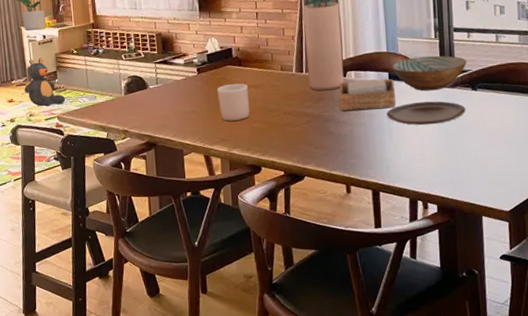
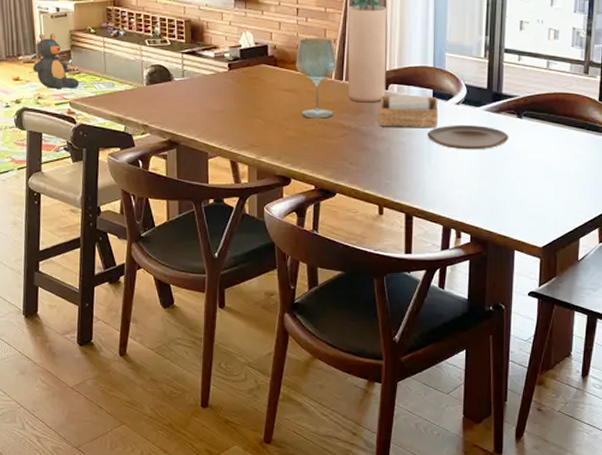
mug: present [216,83,250,121] -> none [248,84,283,126]
wine glass: none [258,36,297,110] -> present [296,38,337,119]
bowl: present [391,55,467,91] -> none [437,76,515,114]

